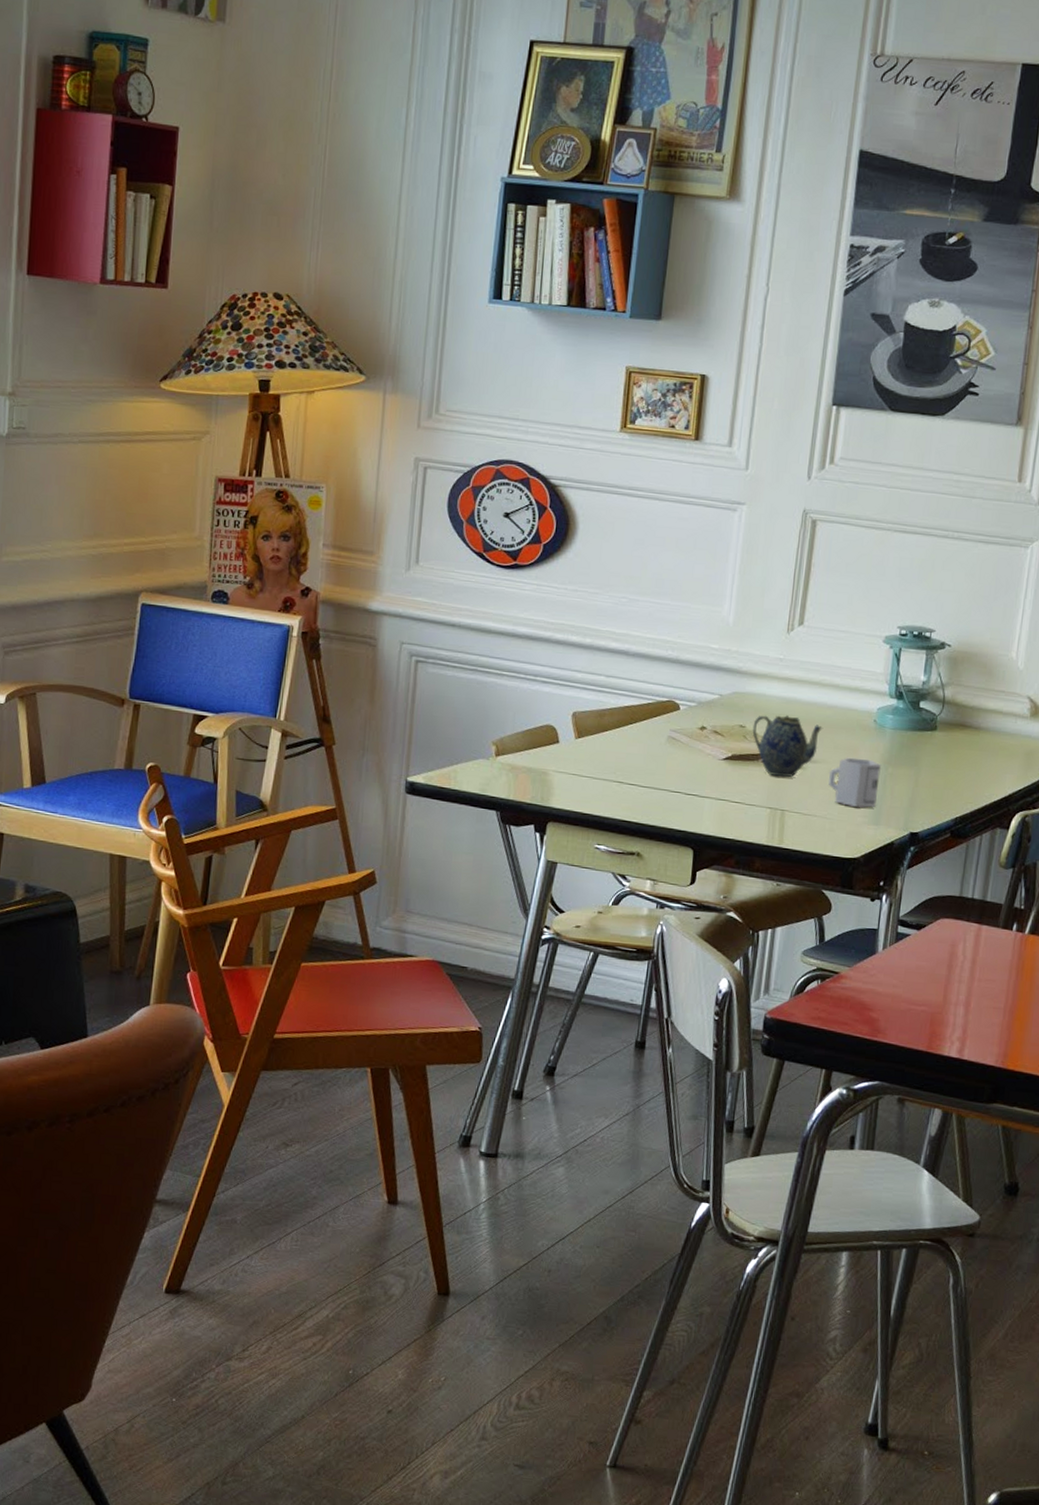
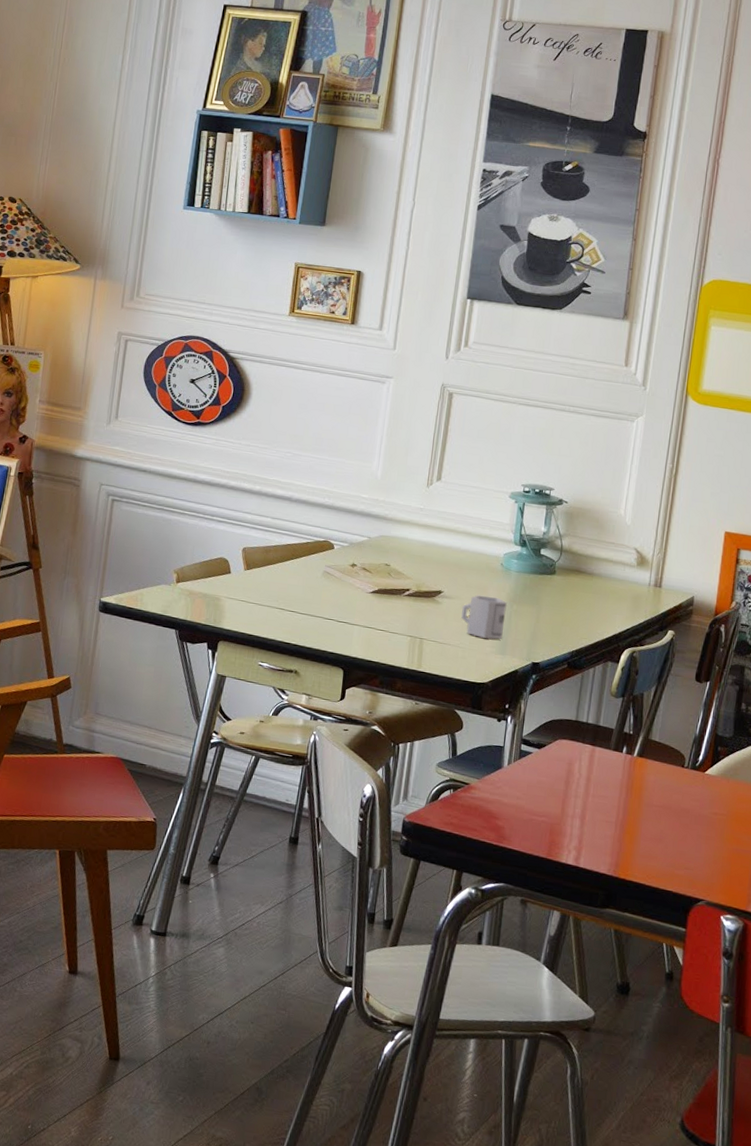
teapot: present [752,714,824,778] -> none [396,556,458,610]

